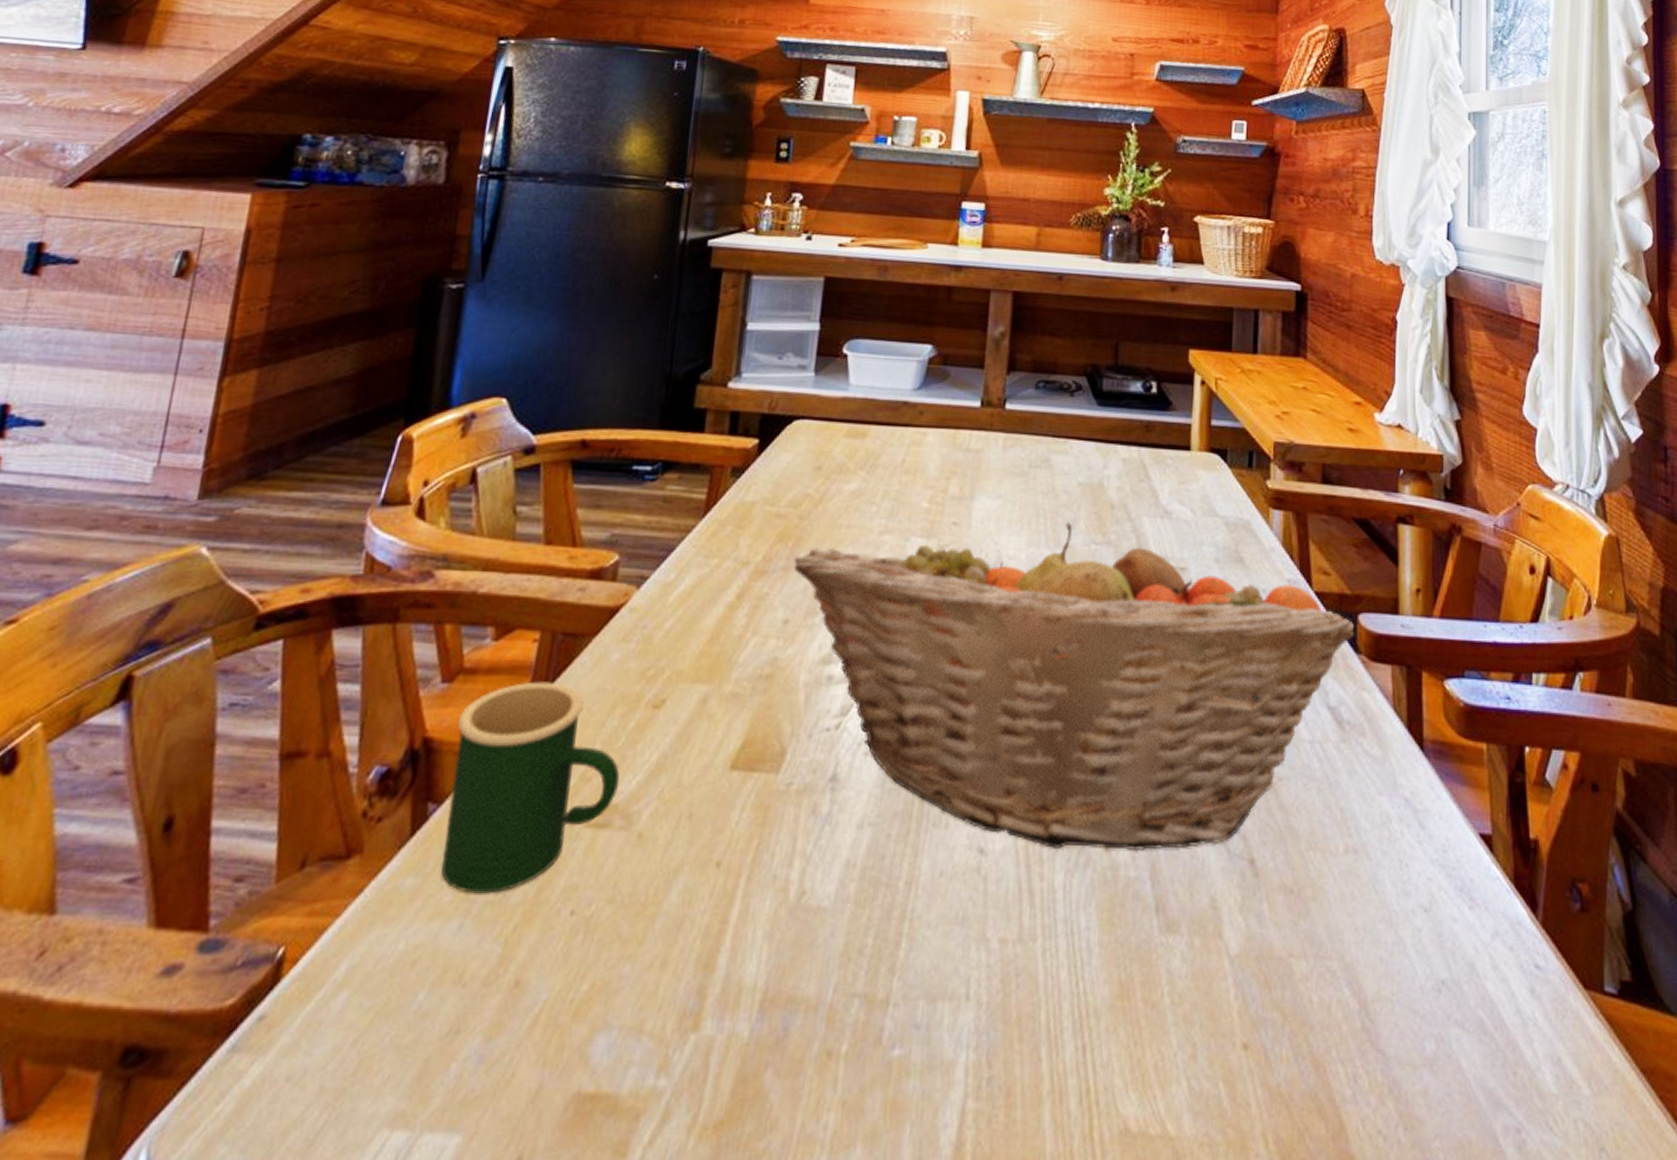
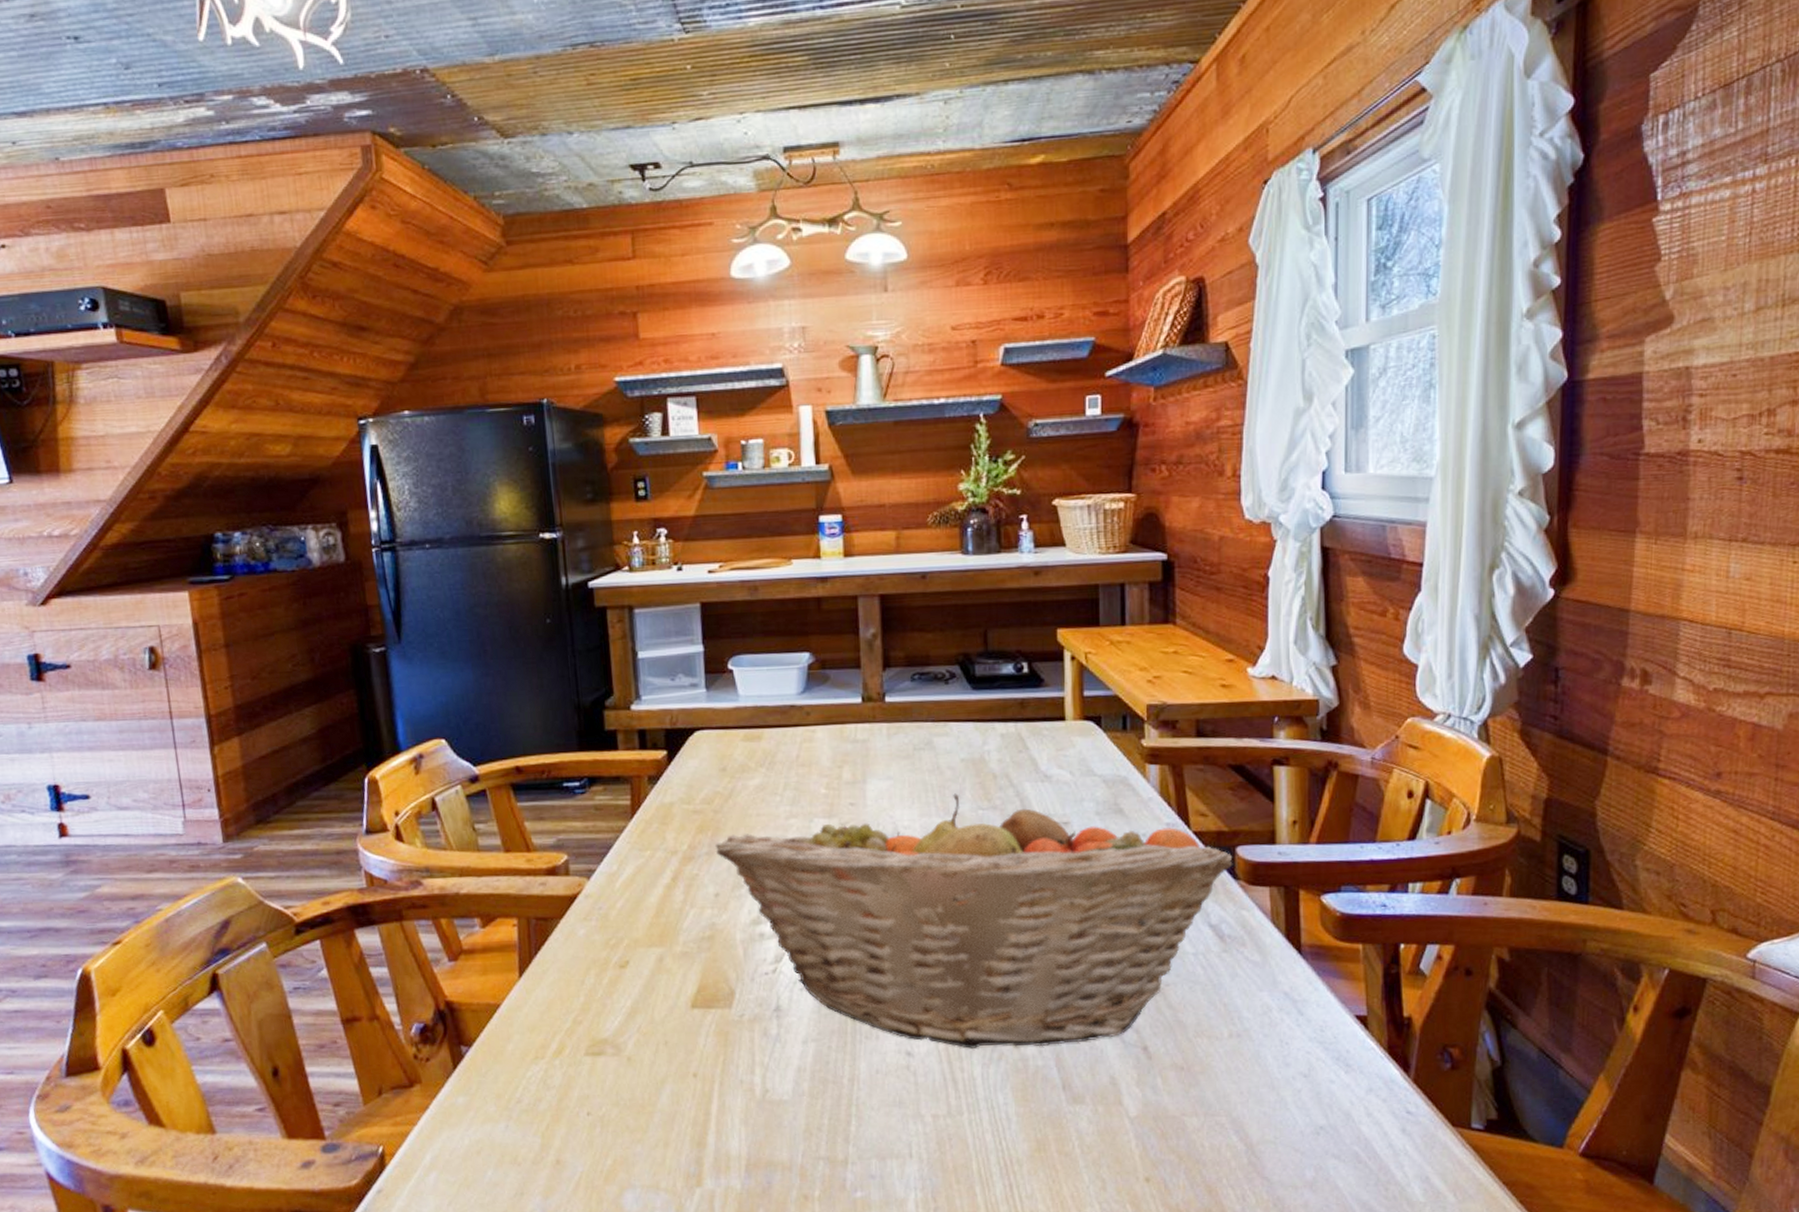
mug: present [441,681,620,894] -> none [468,955,605,1105]

